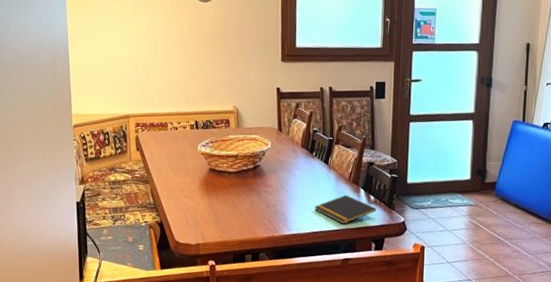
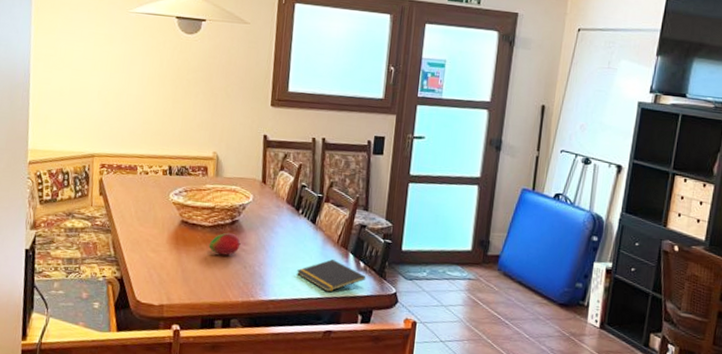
fruit: none [235,176,263,197] -> present [209,232,241,256]

